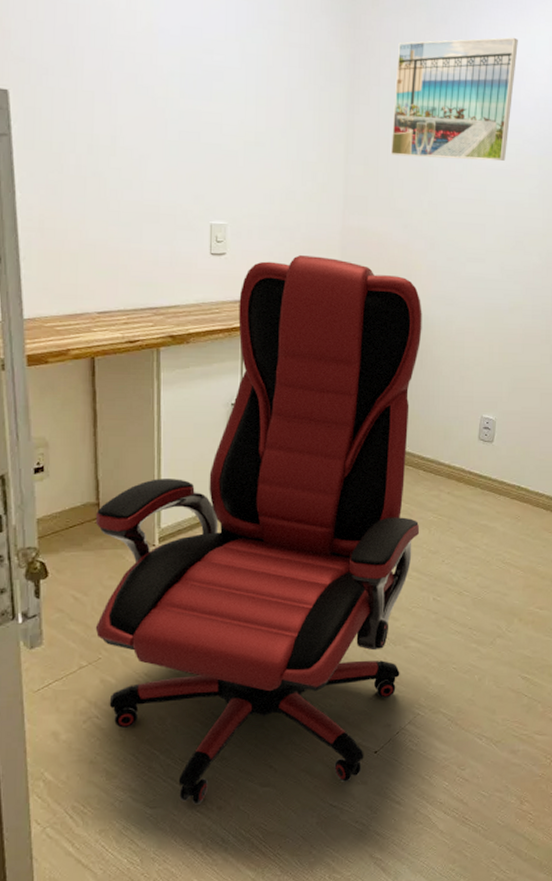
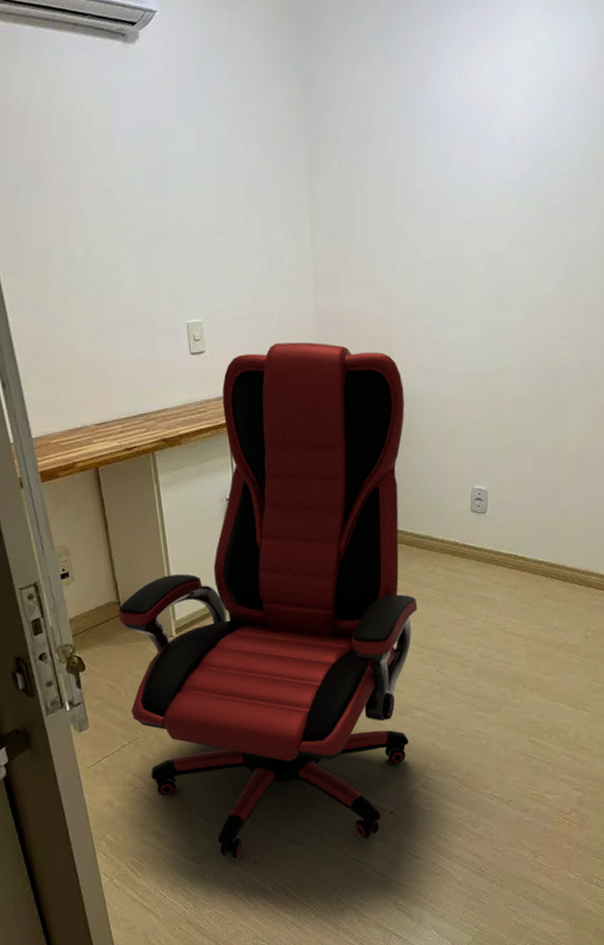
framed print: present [390,37,518,161] -> none [355,64,487,223]

